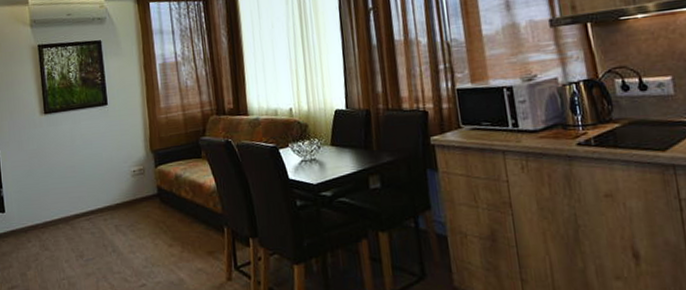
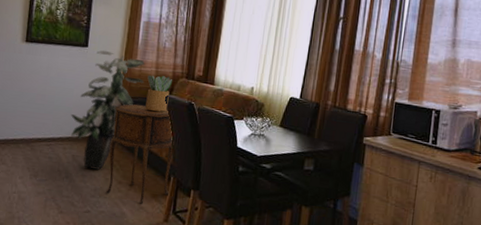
indoor plant: none [104,103,173,237] -> present [70,50,145,170]
side table: none [149,154,225,265] -> present [105,103,174,204]
potted plant: none [176,117,204,159] -> present [145,74,173,112]

